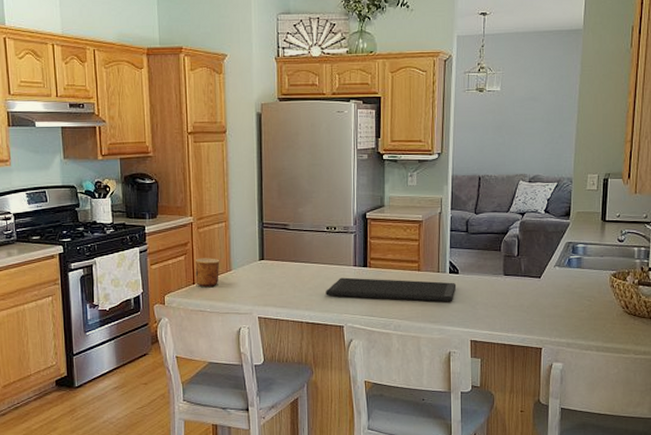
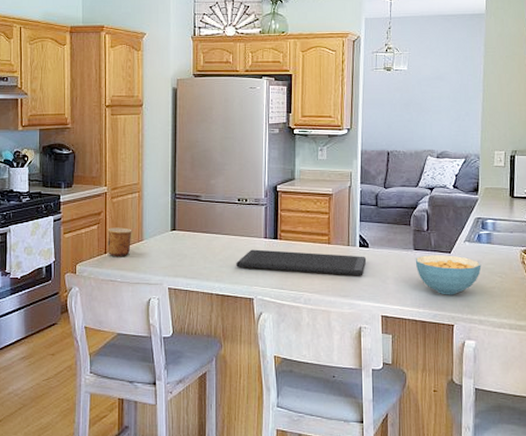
cereal bowl: none [505,280,571,319] -> present [415,255,482,295]

